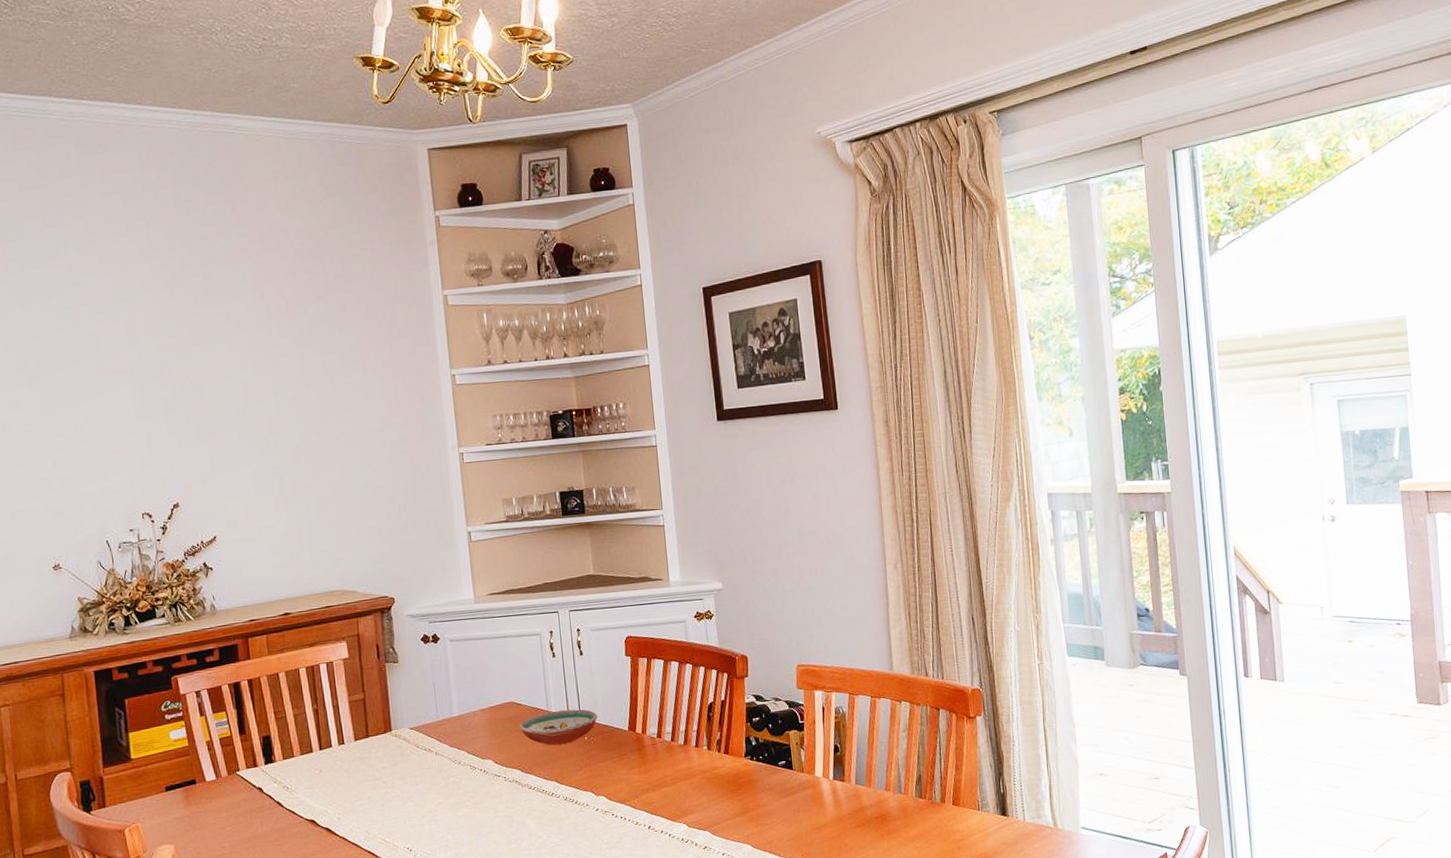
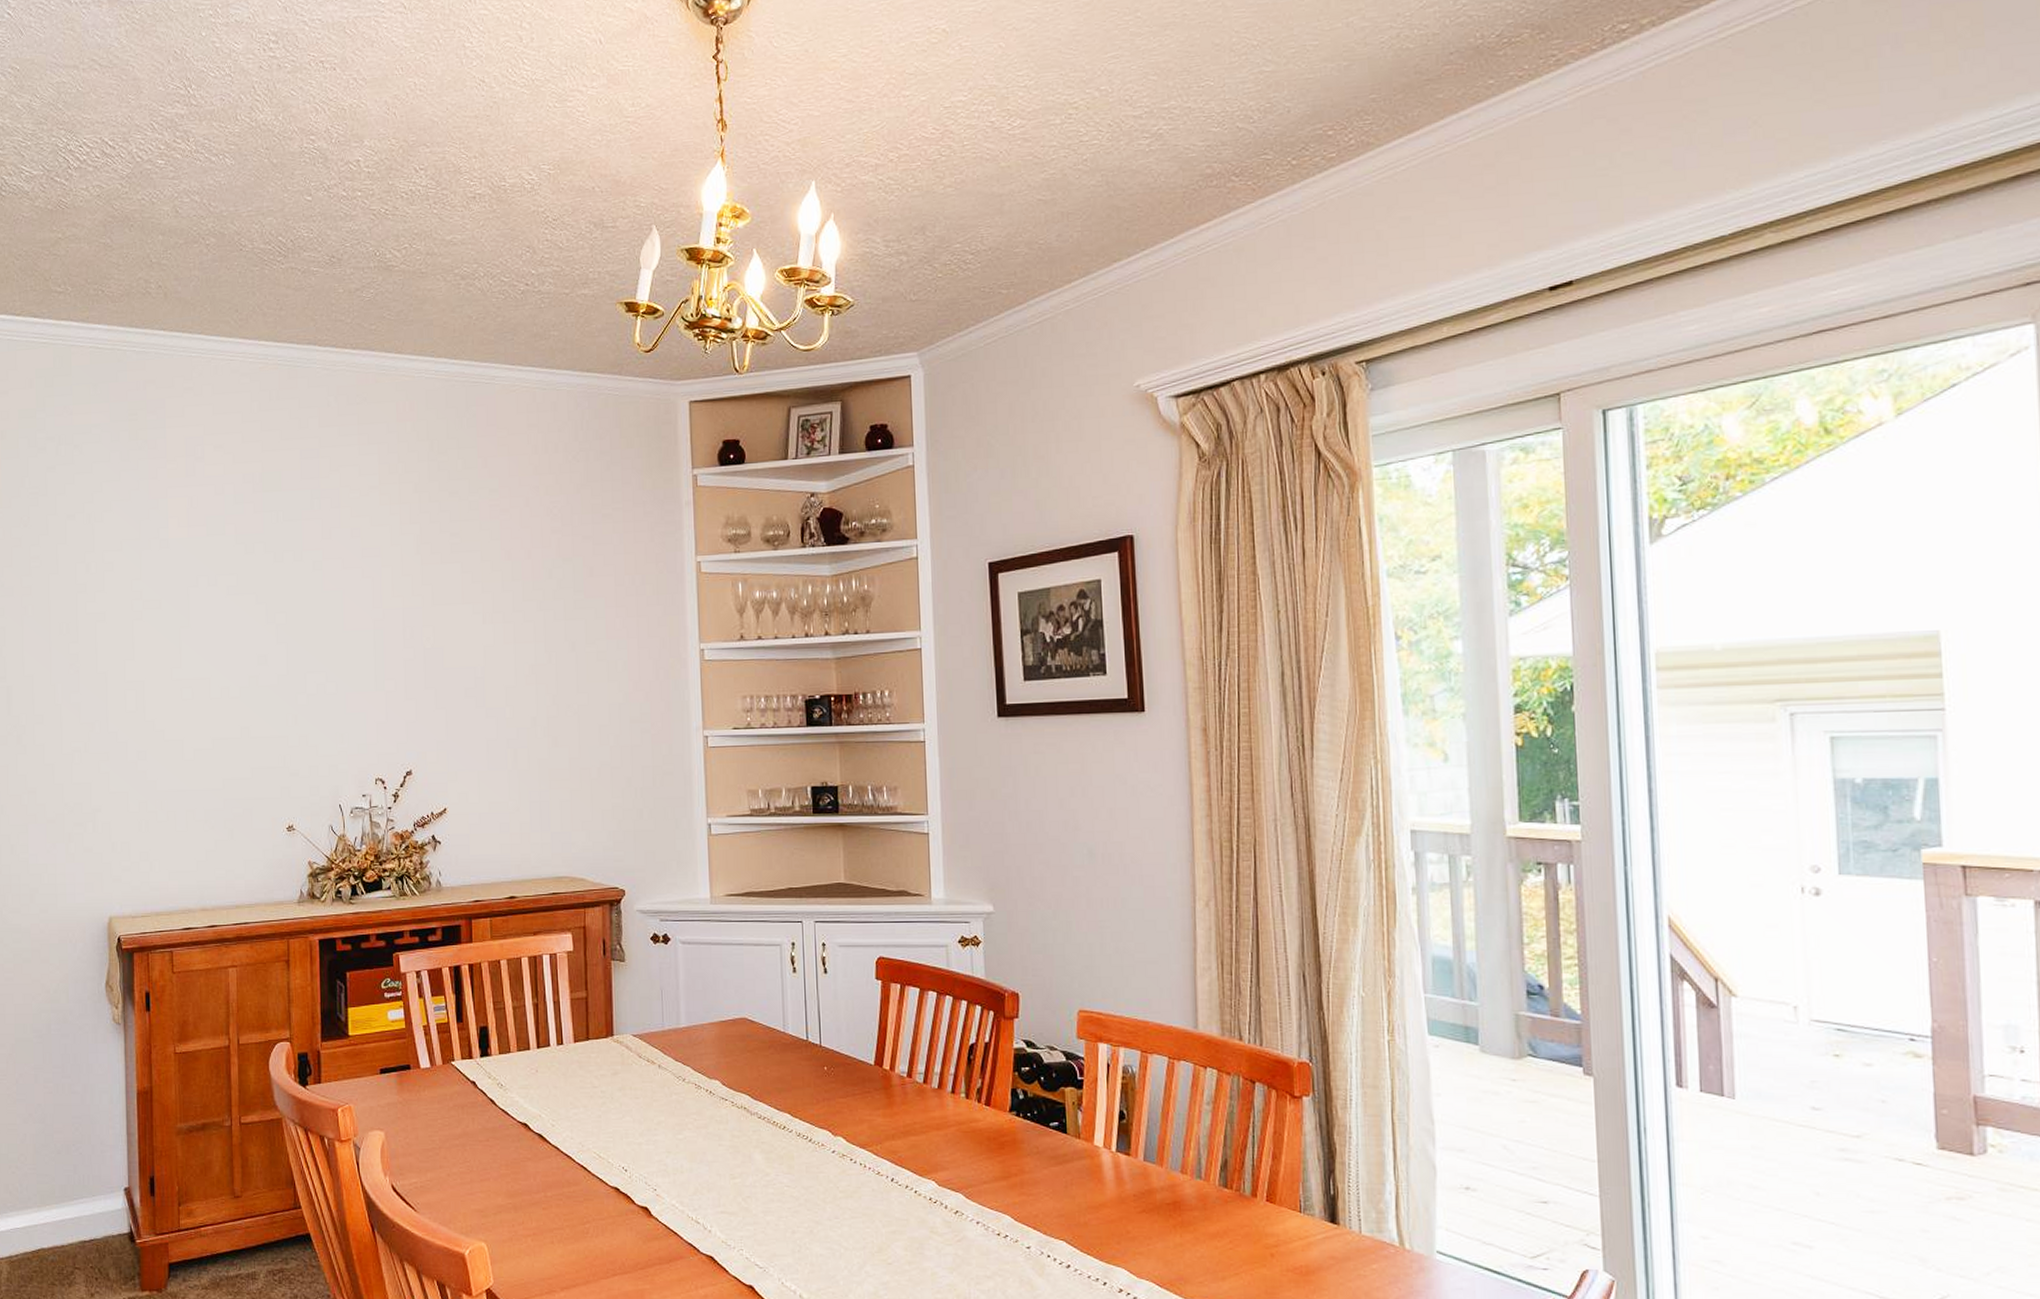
decorative bowl: present [519,709,598,746] -> none [751,1033,840,1072]

